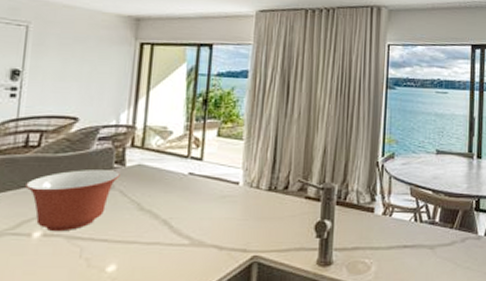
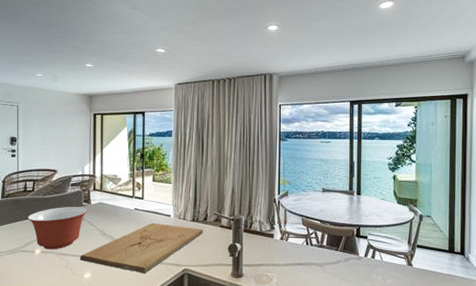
cutting board: none [102,192,282,264] -> present [80,222,203,274]

